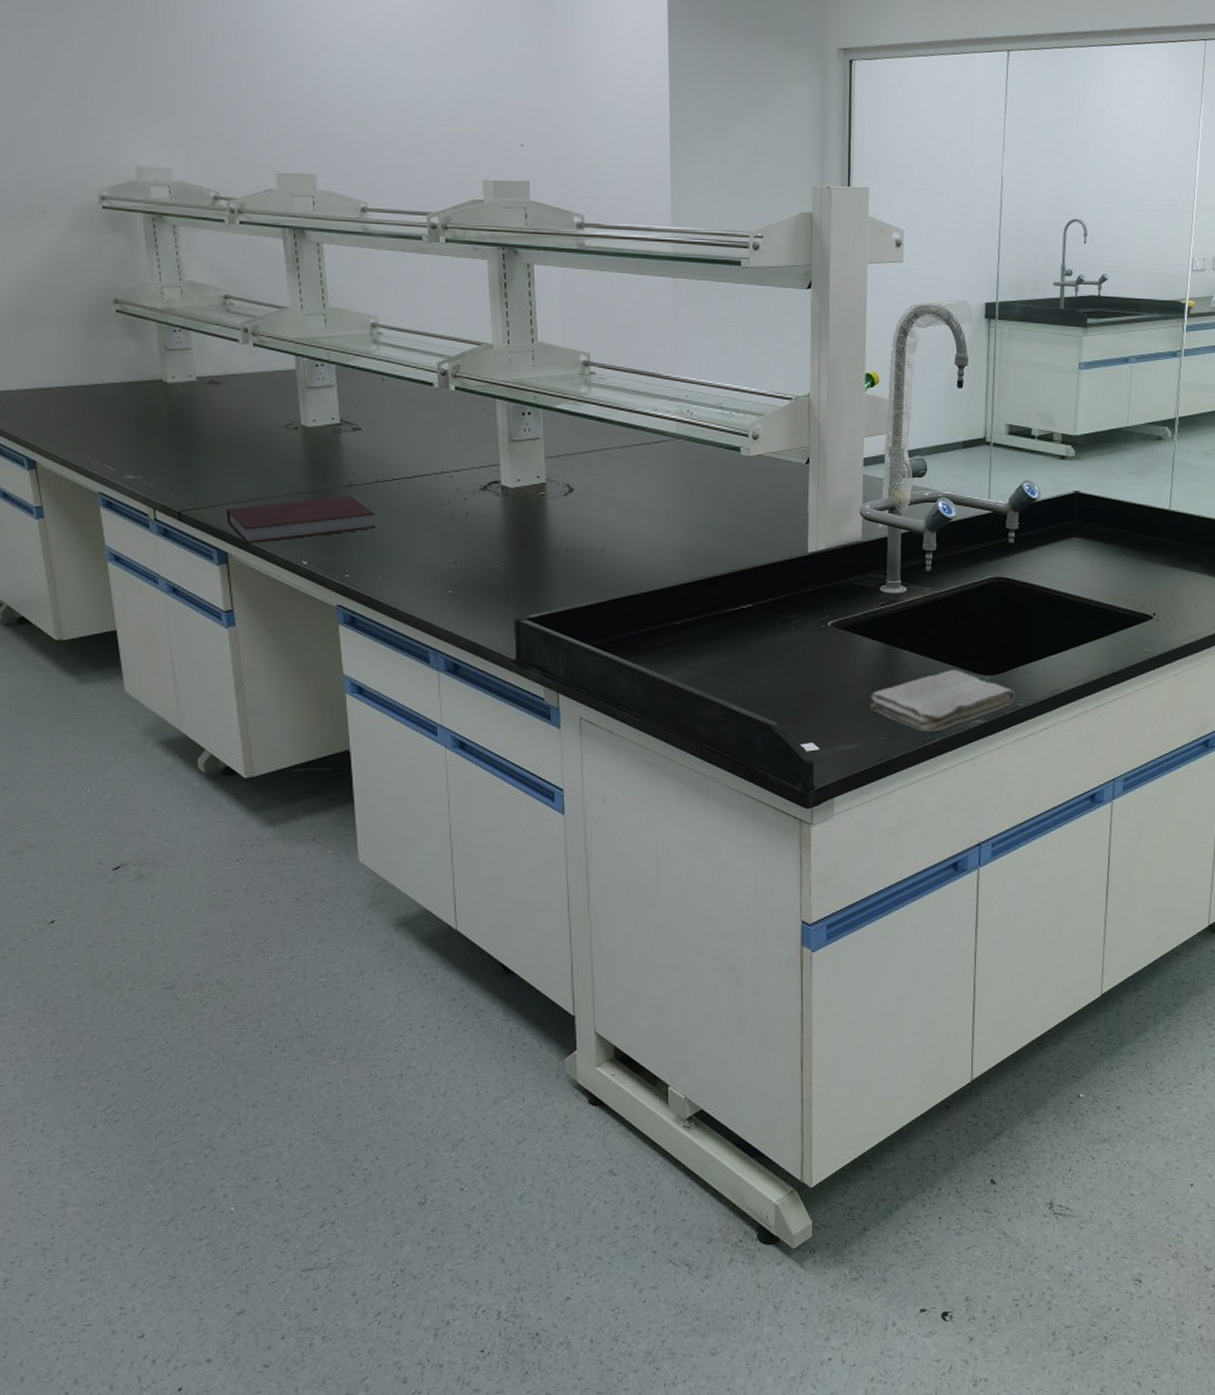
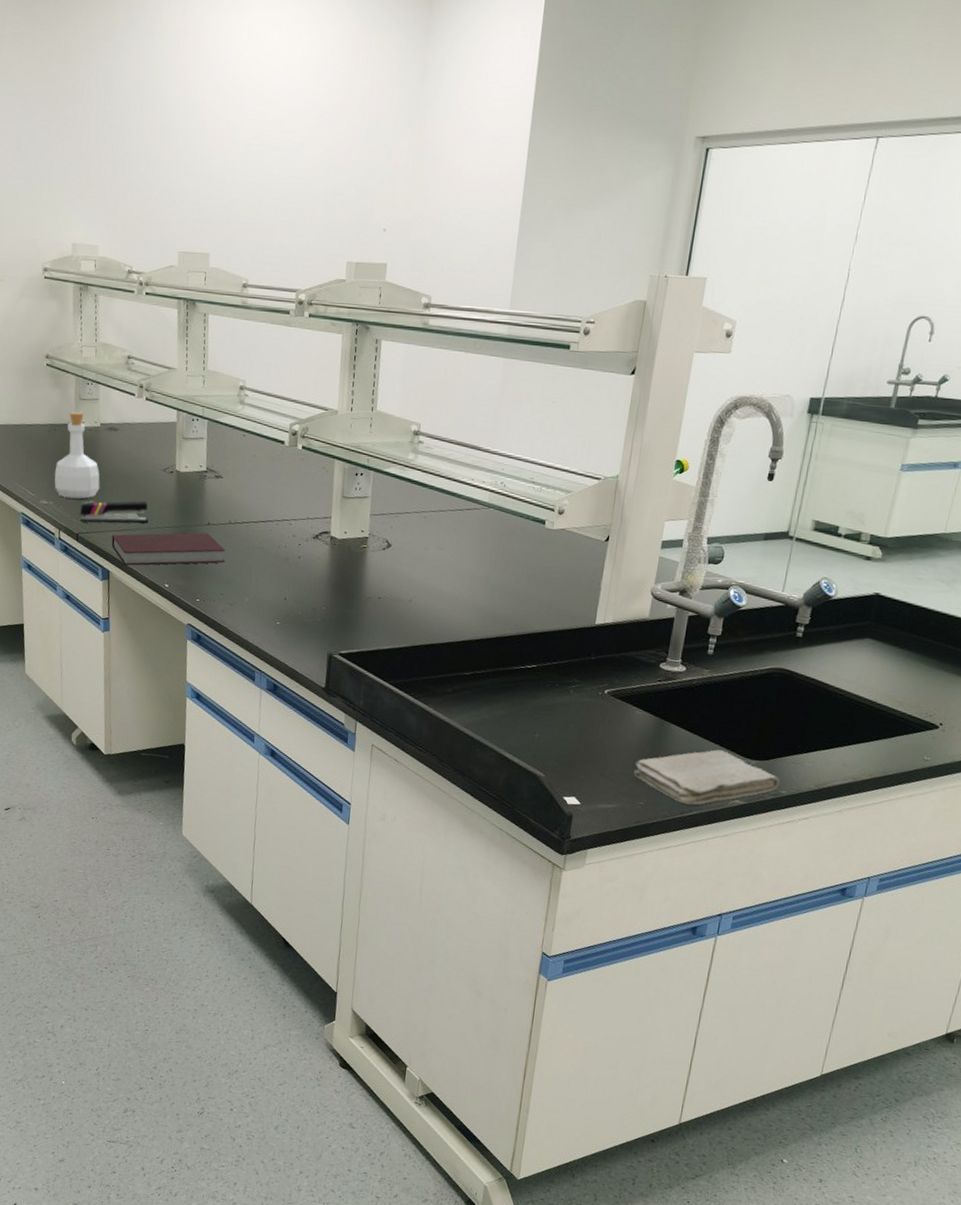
bottle: none [140,365,204,470] -> present [54,411,100,499]
stapler: none [180,464,272,496] -> present [80,500,149,523]

